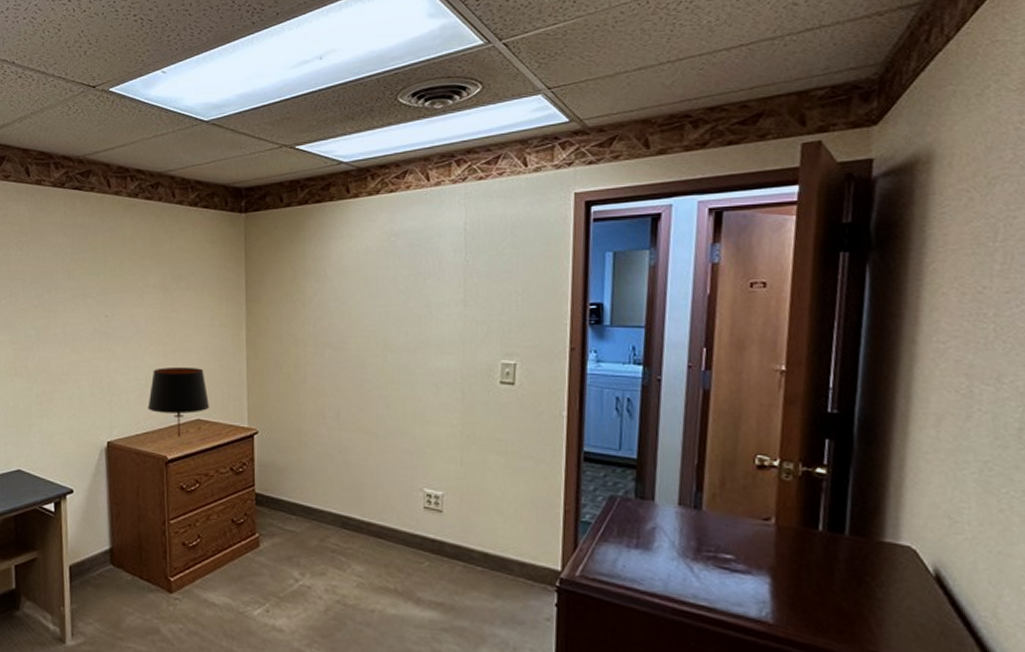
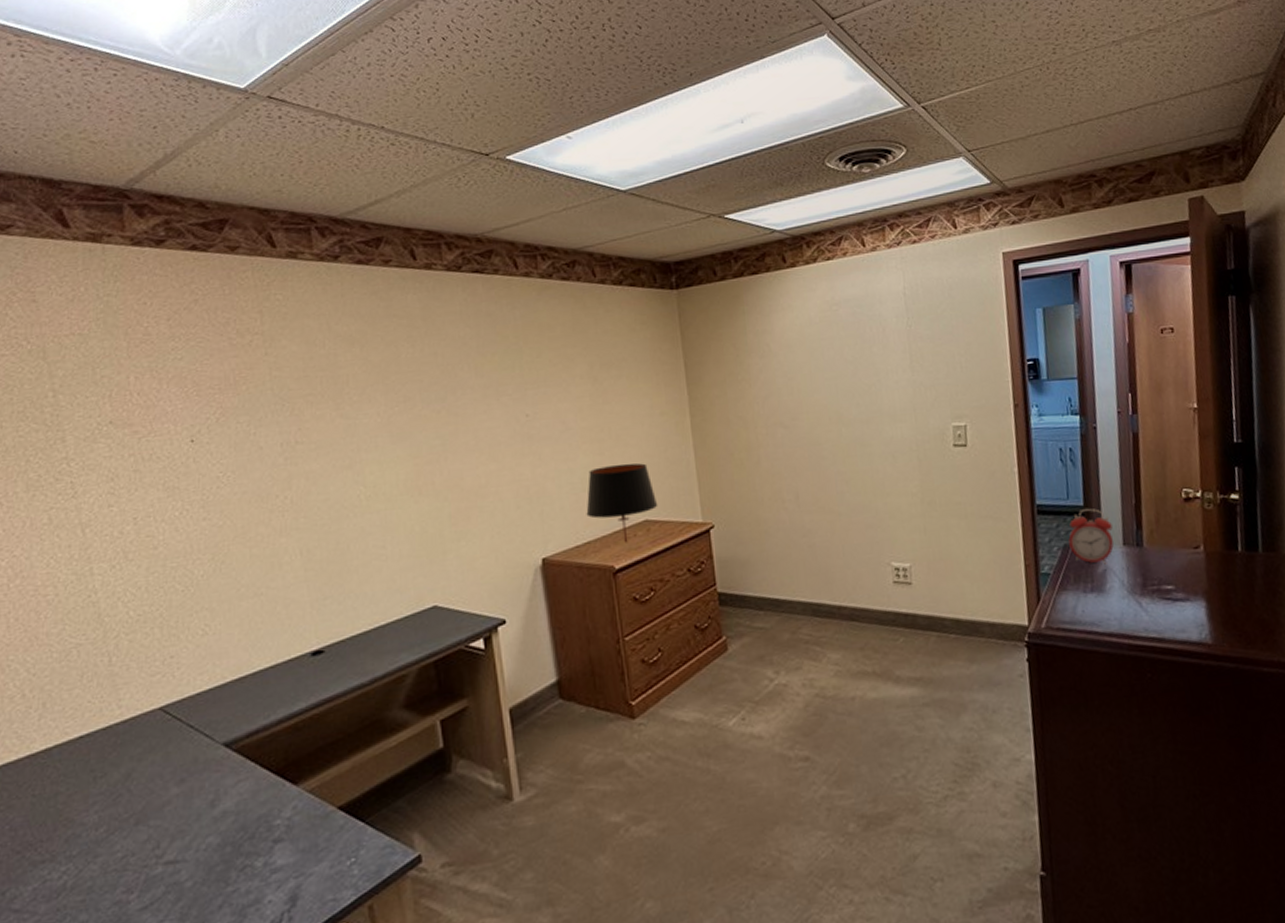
alarm clock: none [616,461,668,522] -> present [1068,508,1114,565]

